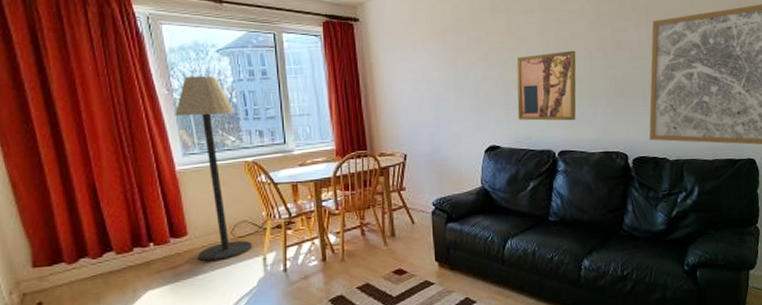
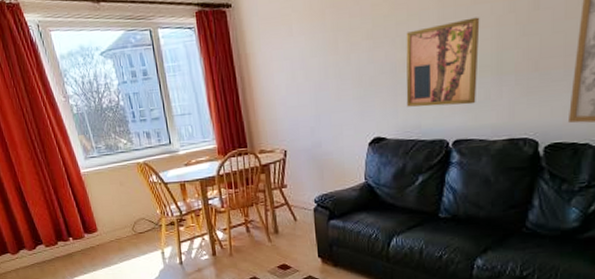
floor lamp: present [175,75,252,262] -> none [73,80,151,255]

